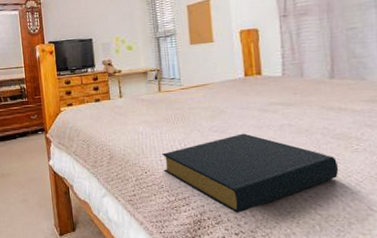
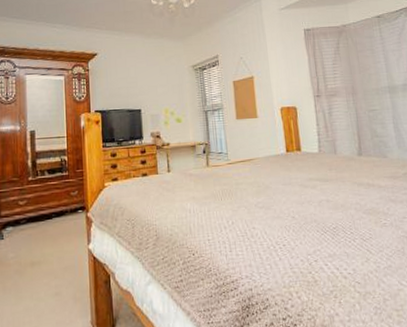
hardback book: present [162,133,339,213] -> none [210,209,372,296]

